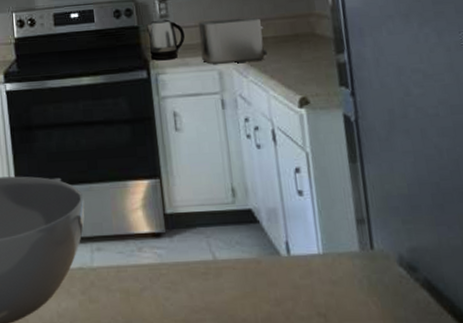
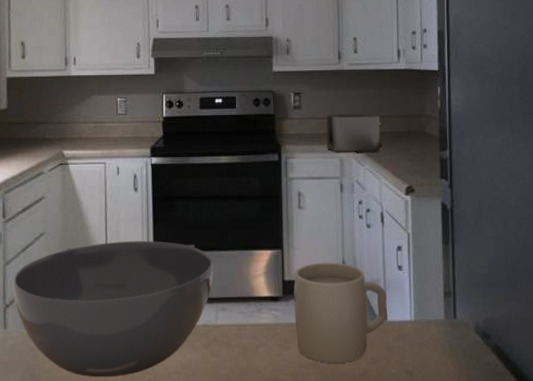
kettle: present [145,18,186,60] -> none [281,109,314,145]
mug: none [177,190,290,307] -> present [294,262,387,363]

